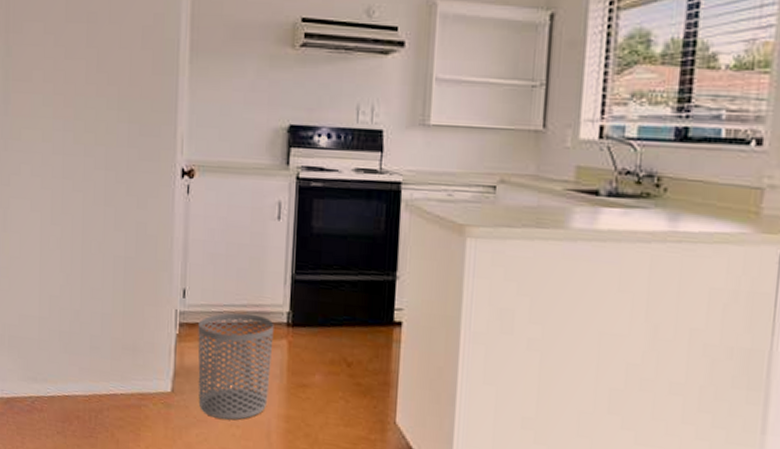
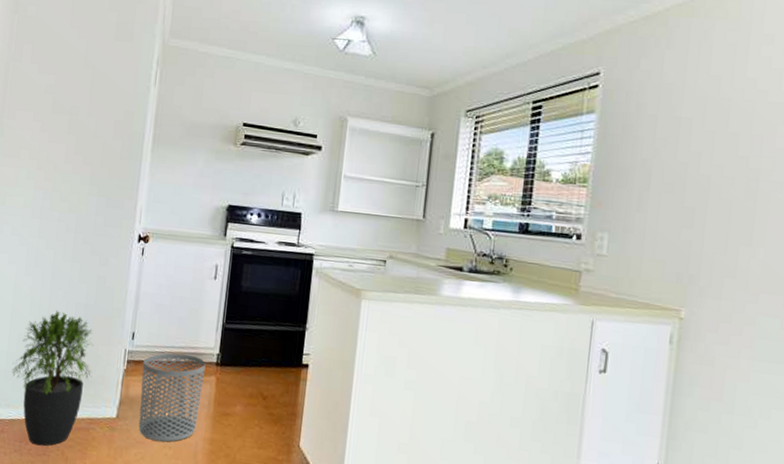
potted plant: none [46,266,139,427] -> present [11,310,93,446]

